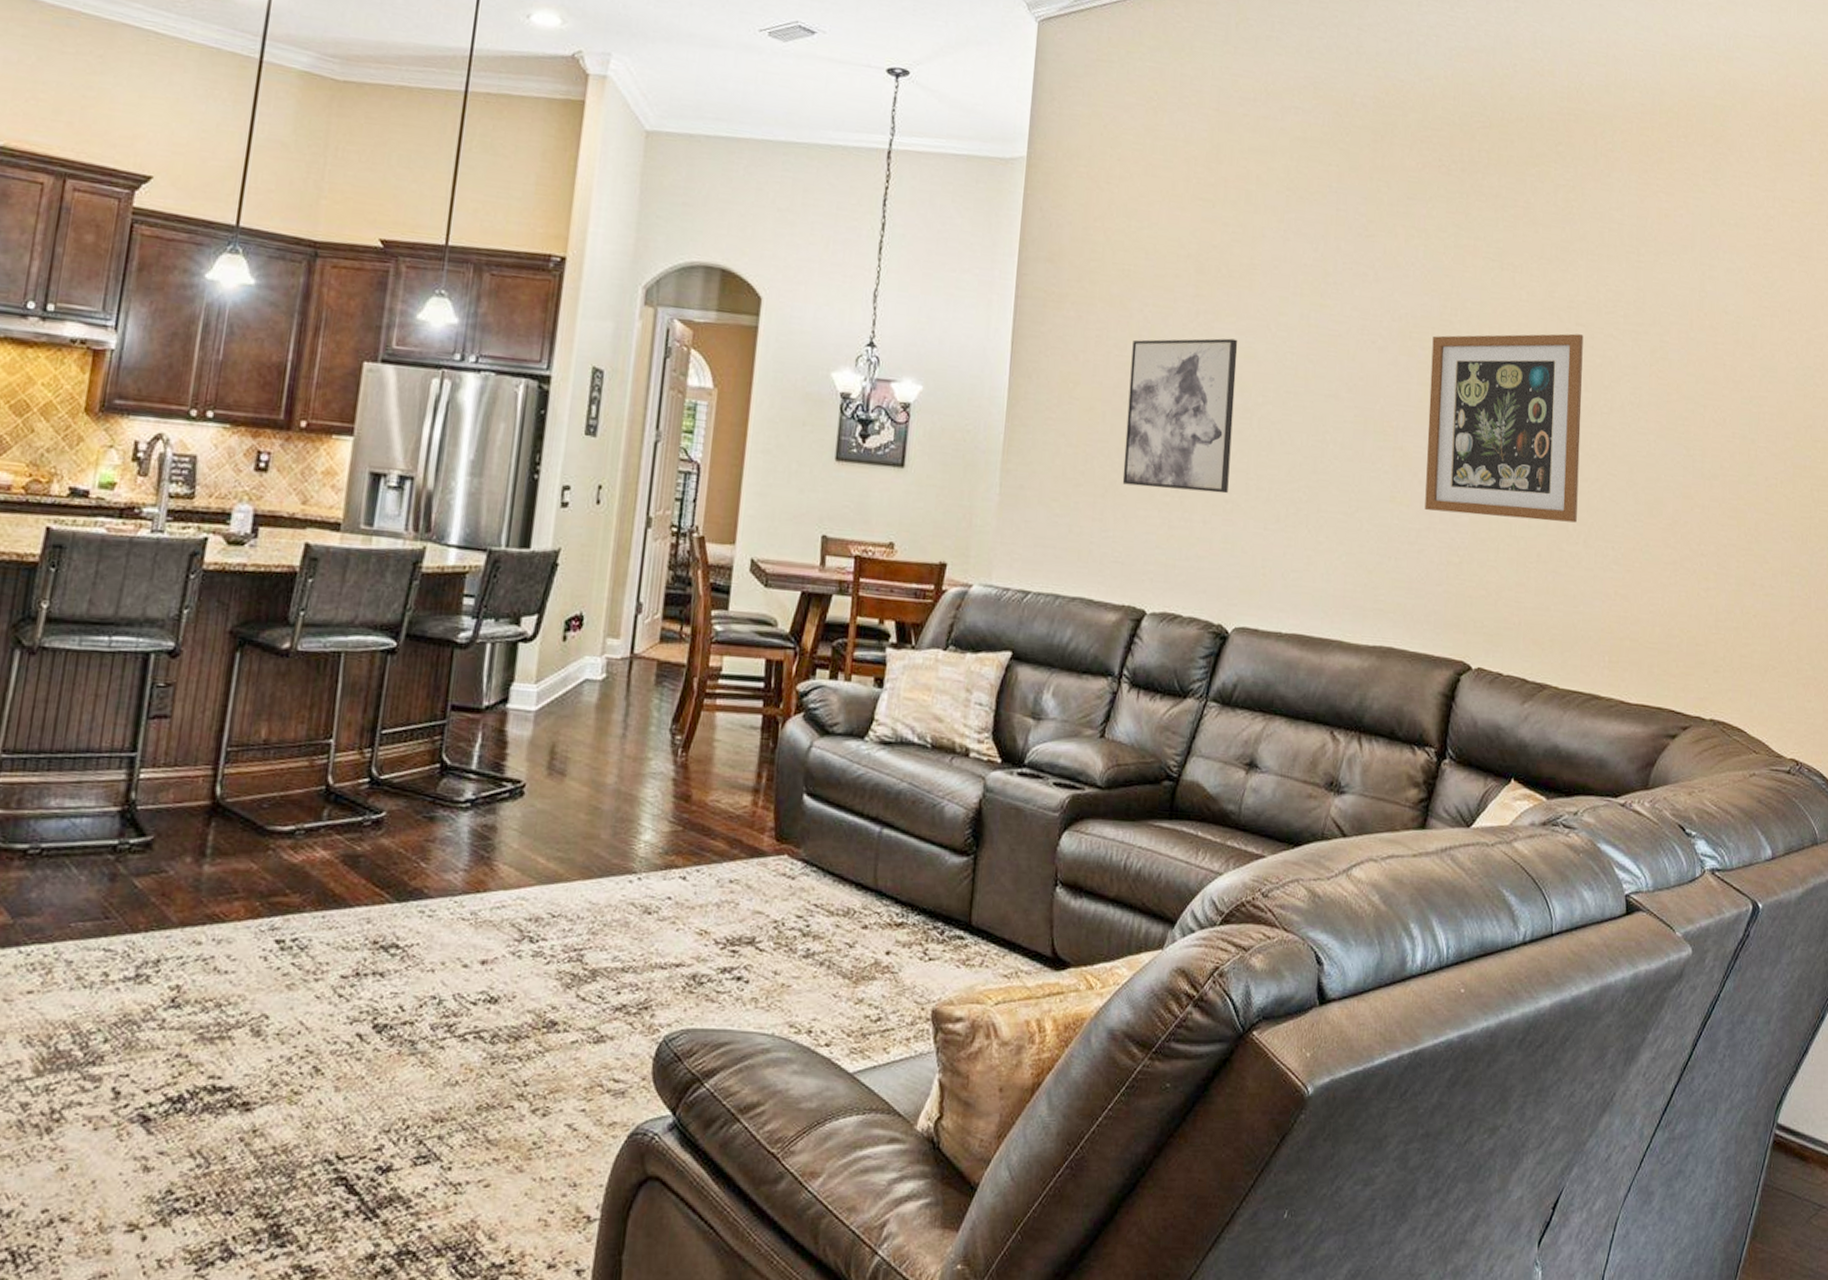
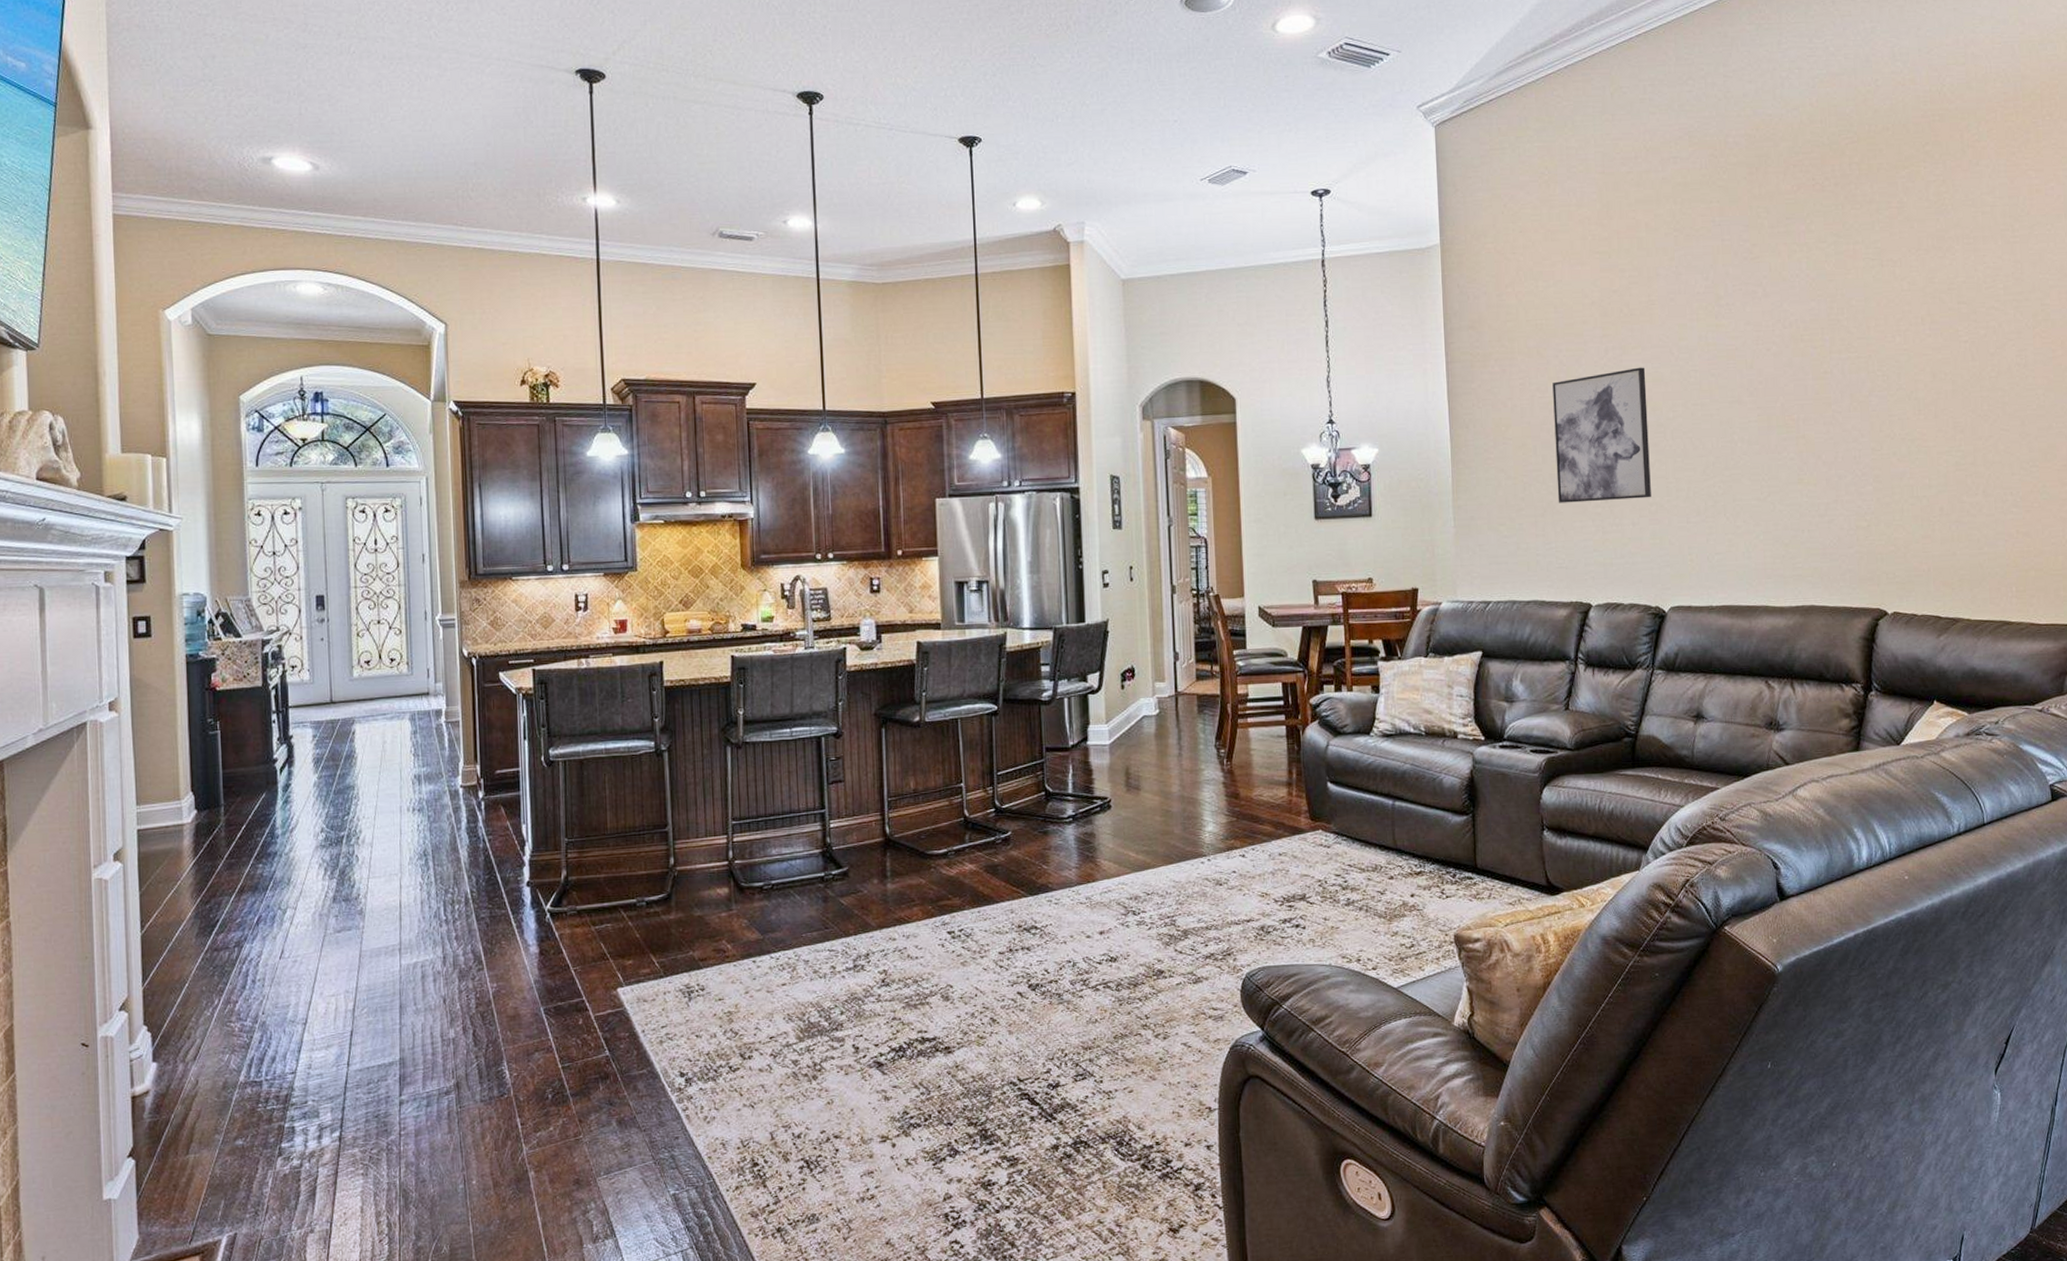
wall art: present [1425,333,1584,523] -> none [1823,311,1975,485]

